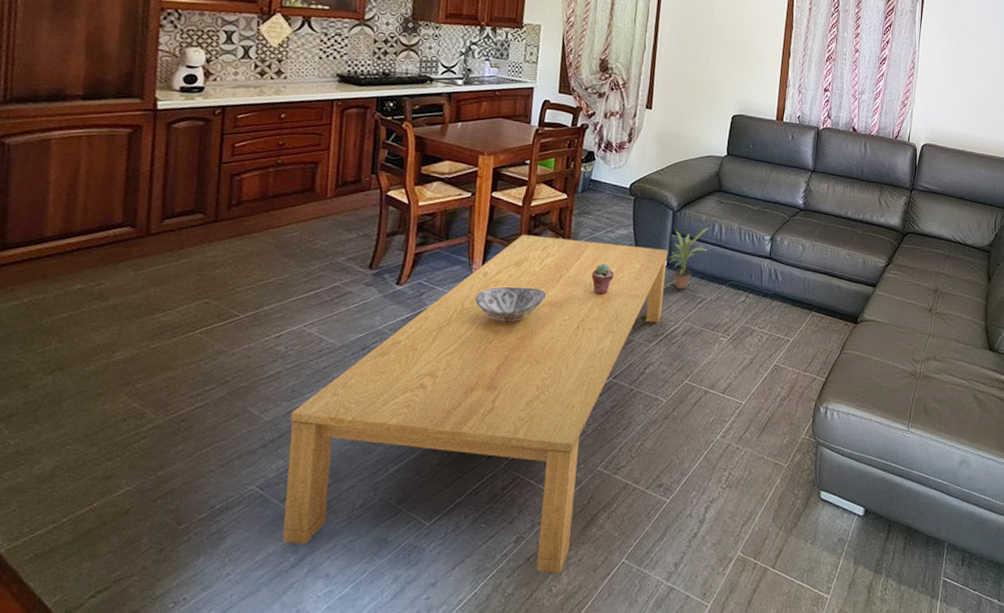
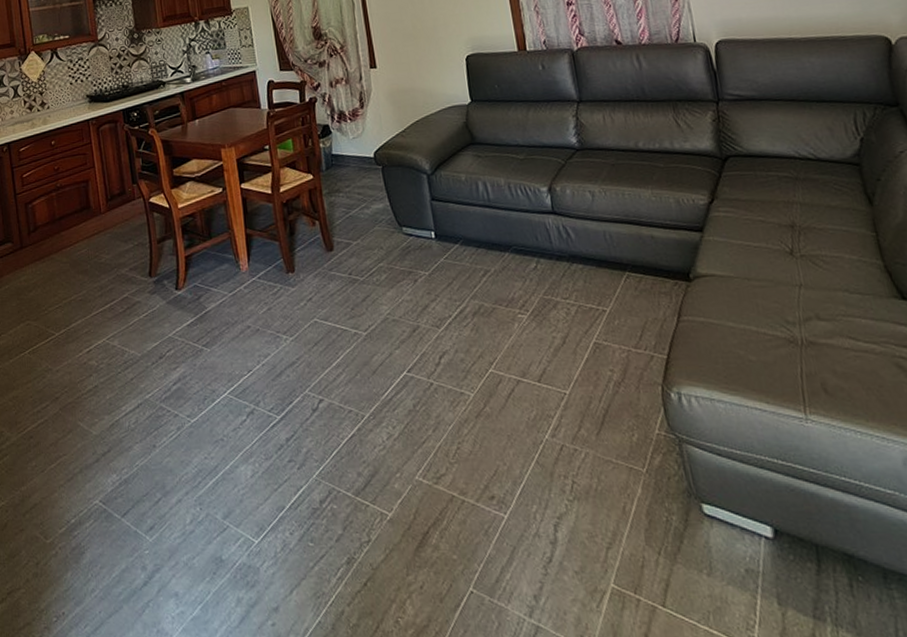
coffee table: present [282,234,669,574] -> none [113,219,444,603]
decorative bowl: present [475,287,546,322] -> none [249,278,316,319]
potted succulent: present [591,263,615,296] -> none [357,243,381,280]
potted plant: present [669,228,710,290] -> none [435,188,477,263]

